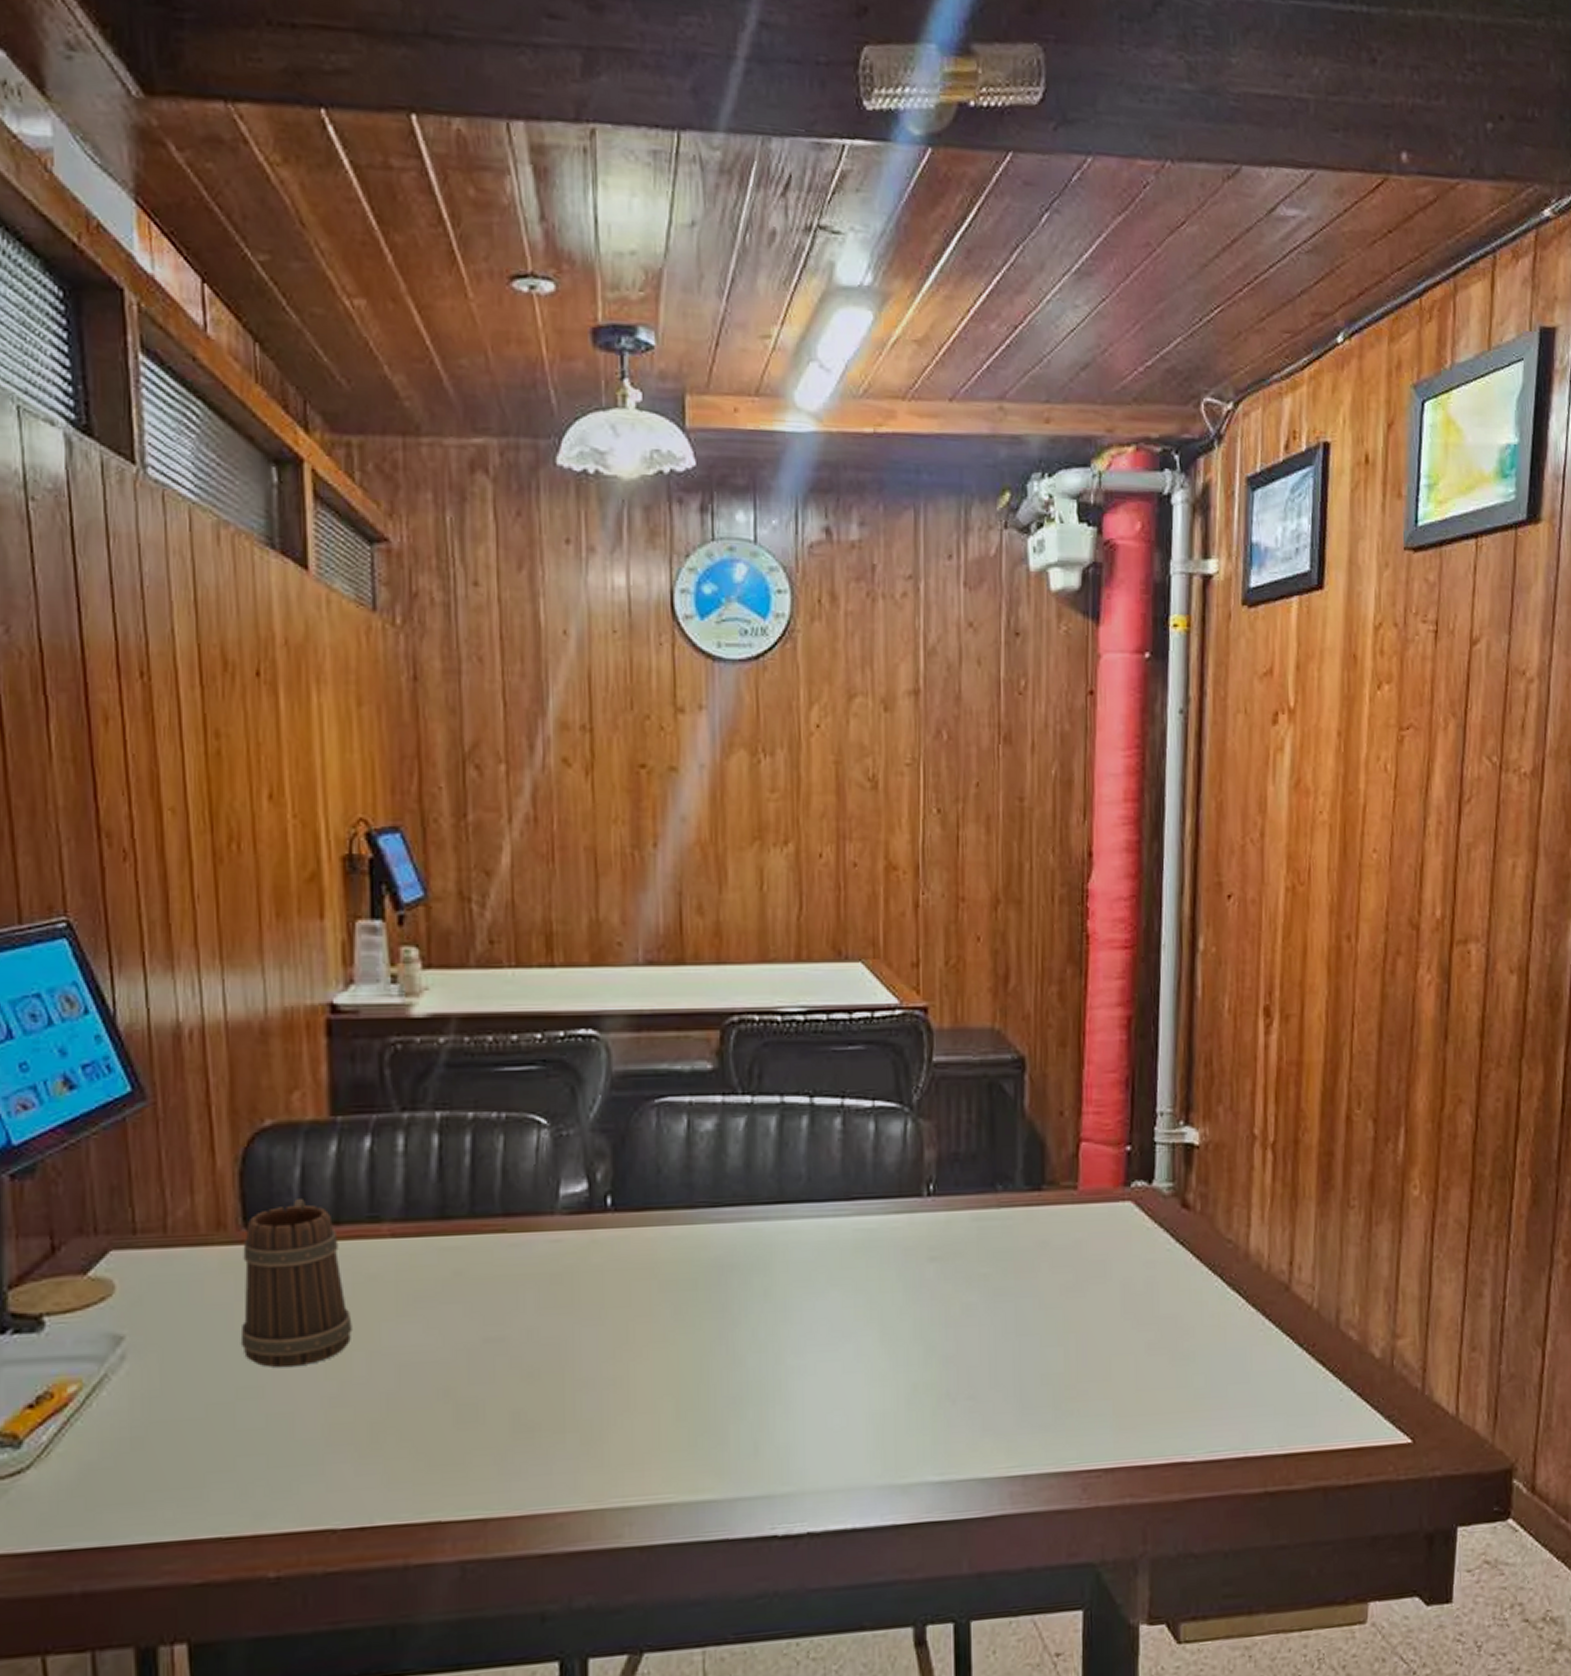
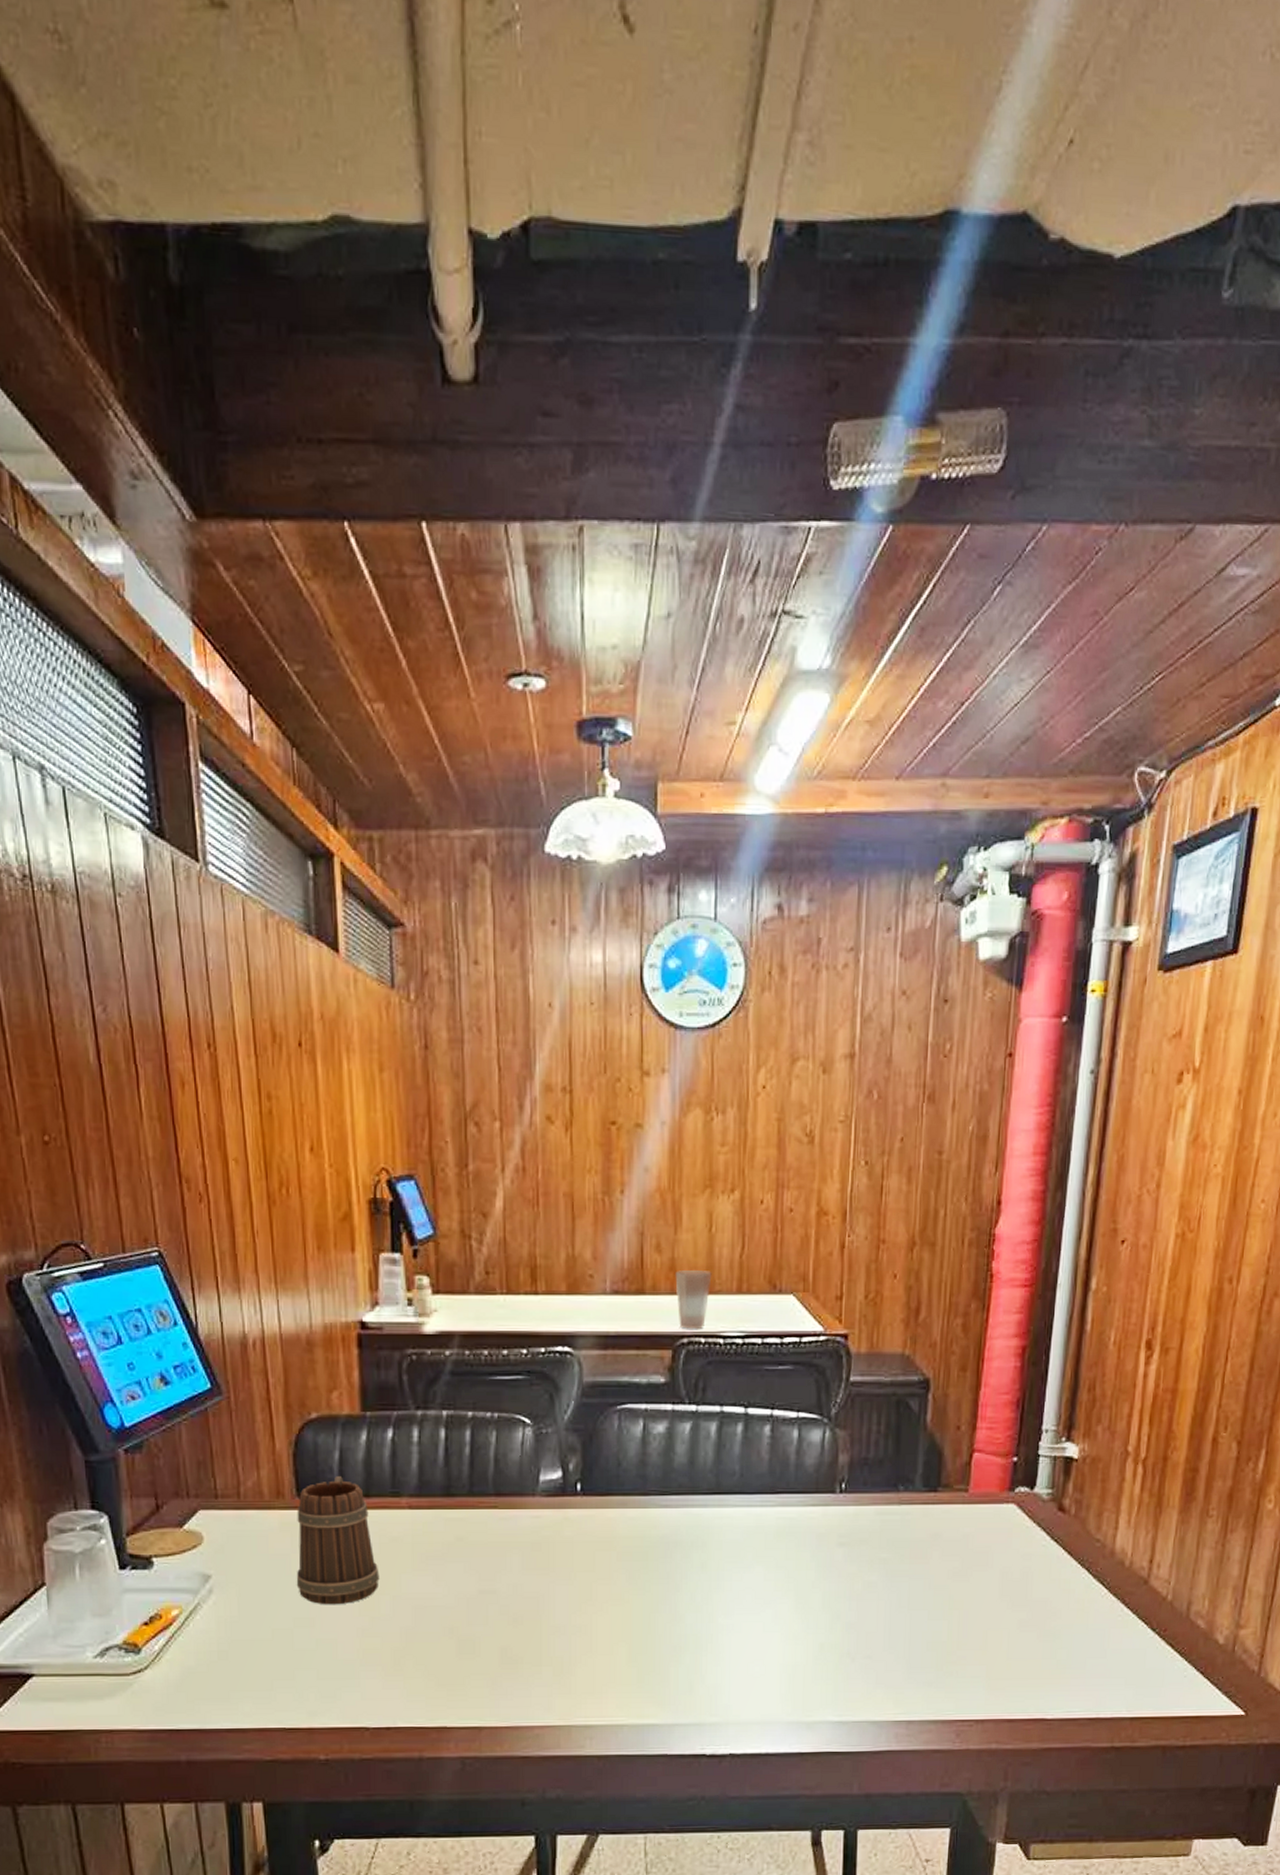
cup: none [721,936,765,1005] -> present [675,1270,712,1329]

